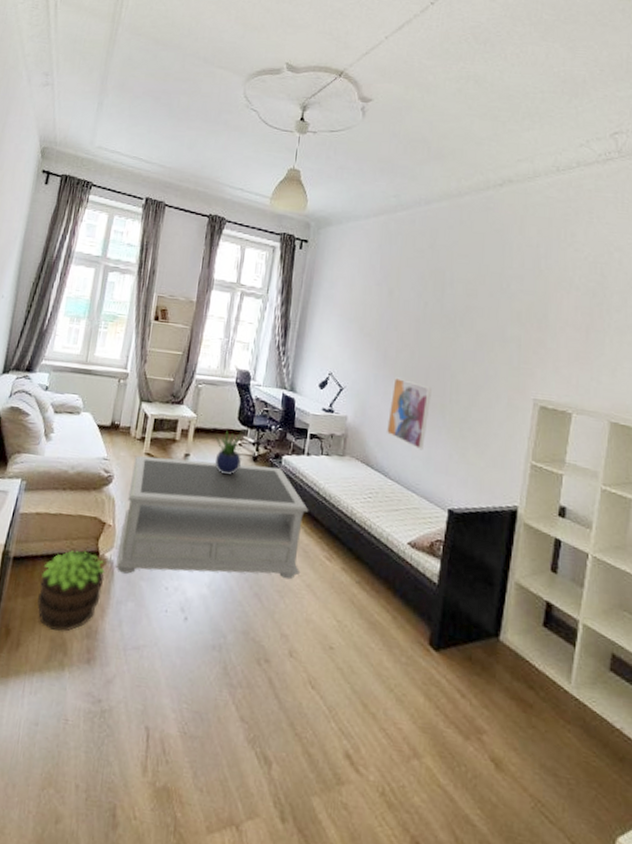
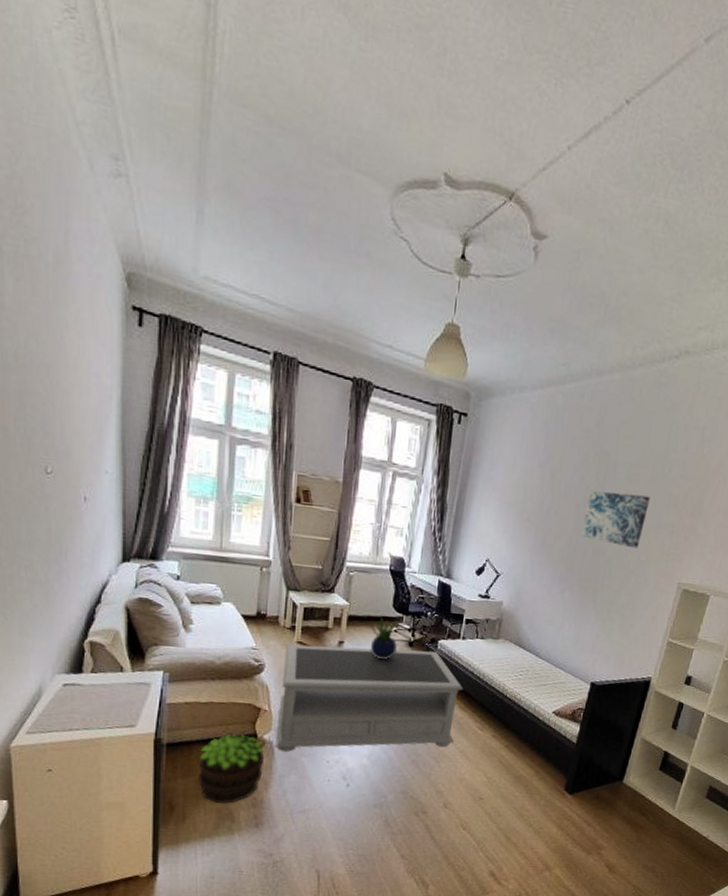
wall art: present [386,377,431,450] -> none [539,563,586,632]
wall art: none [422,306,491,363] -> present [580,491,650,549]

